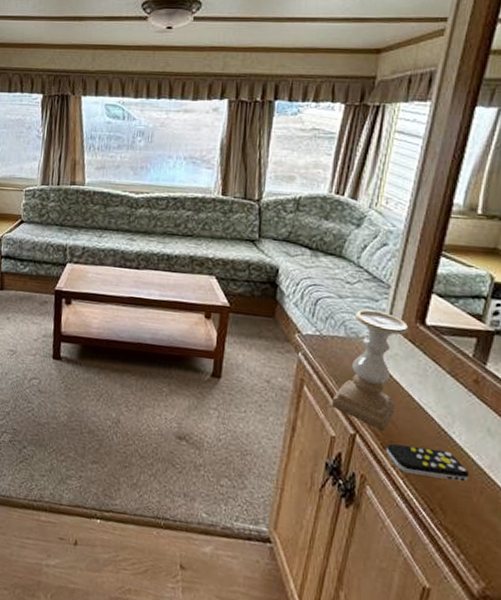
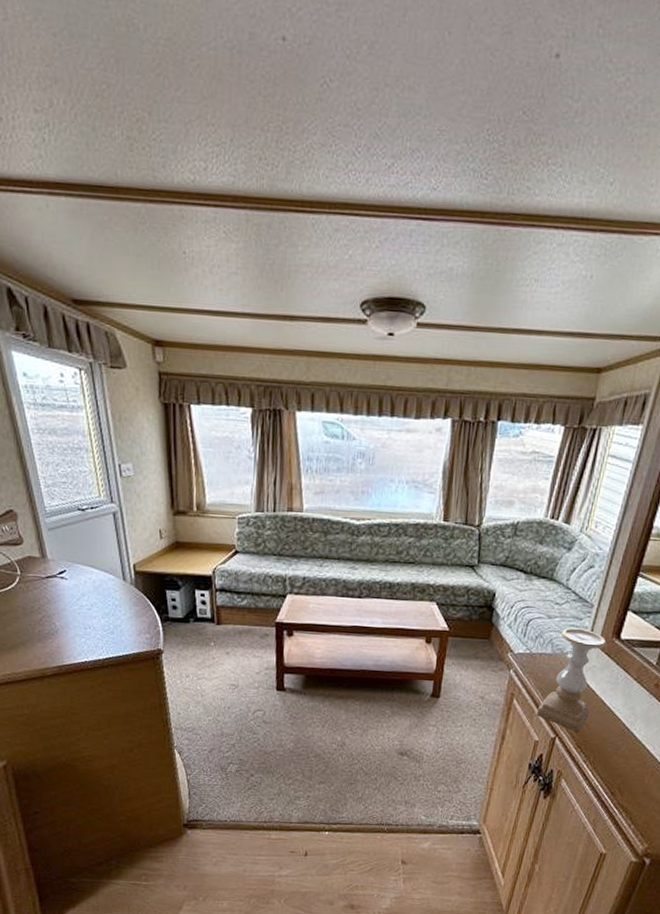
remote control: present [385,444,470,482] -> none [579,743,644,768]

